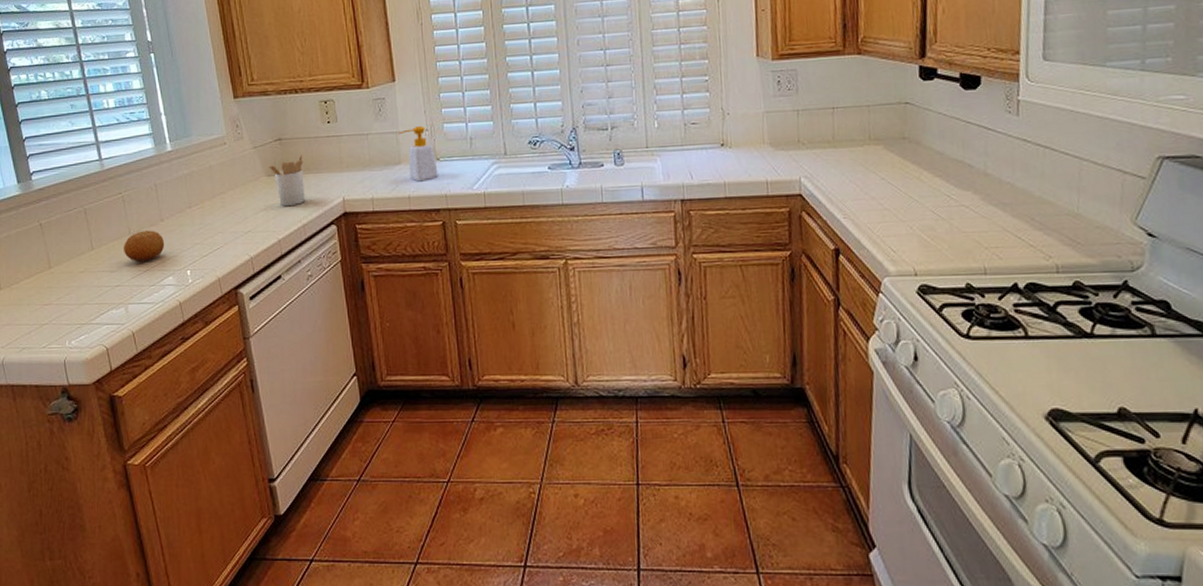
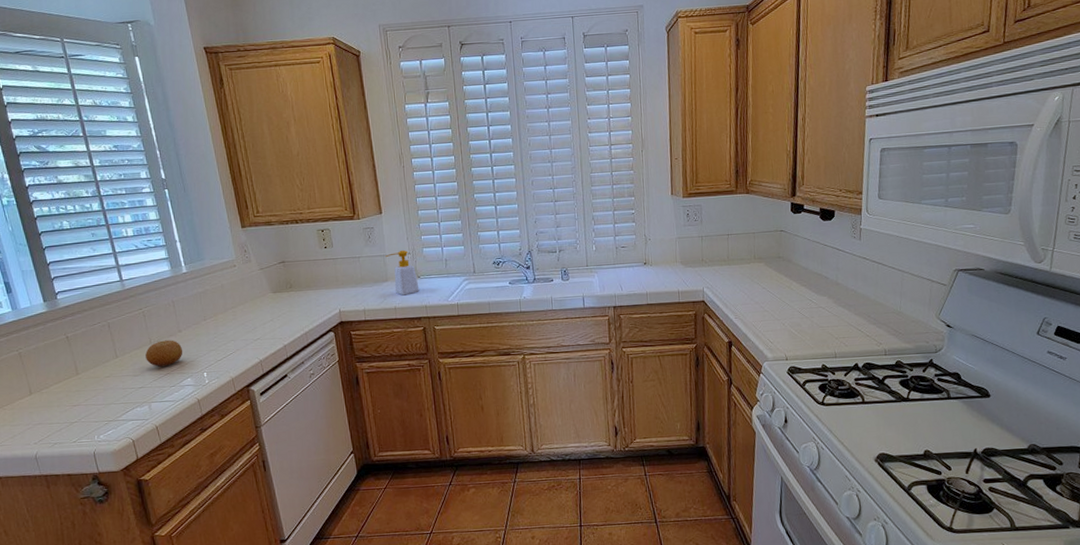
utensil holder: present [269,155,305,207] -> none [274,274,306,318]

